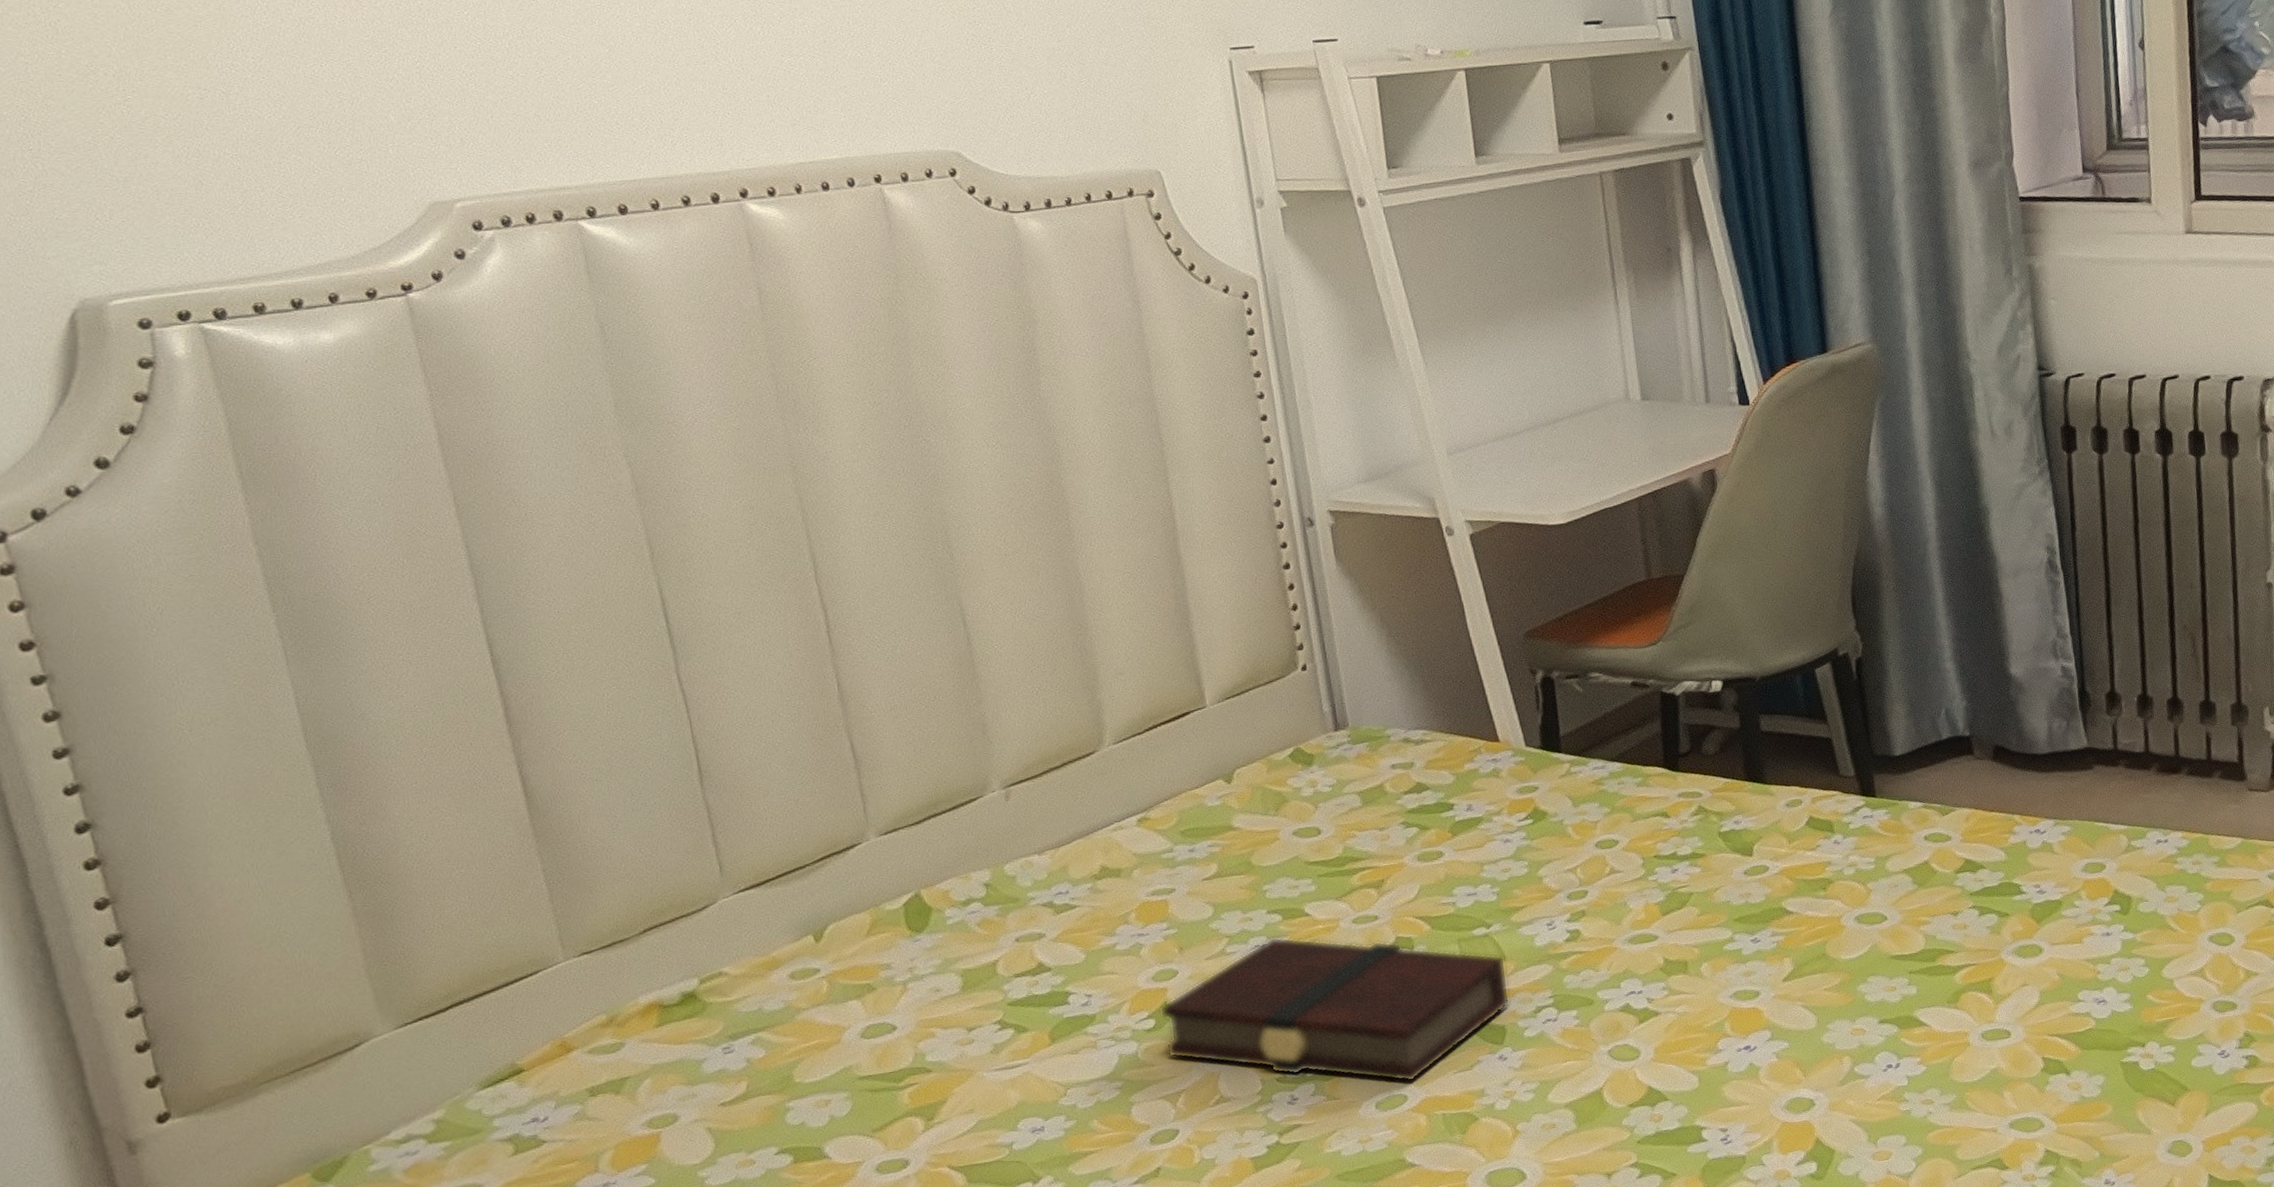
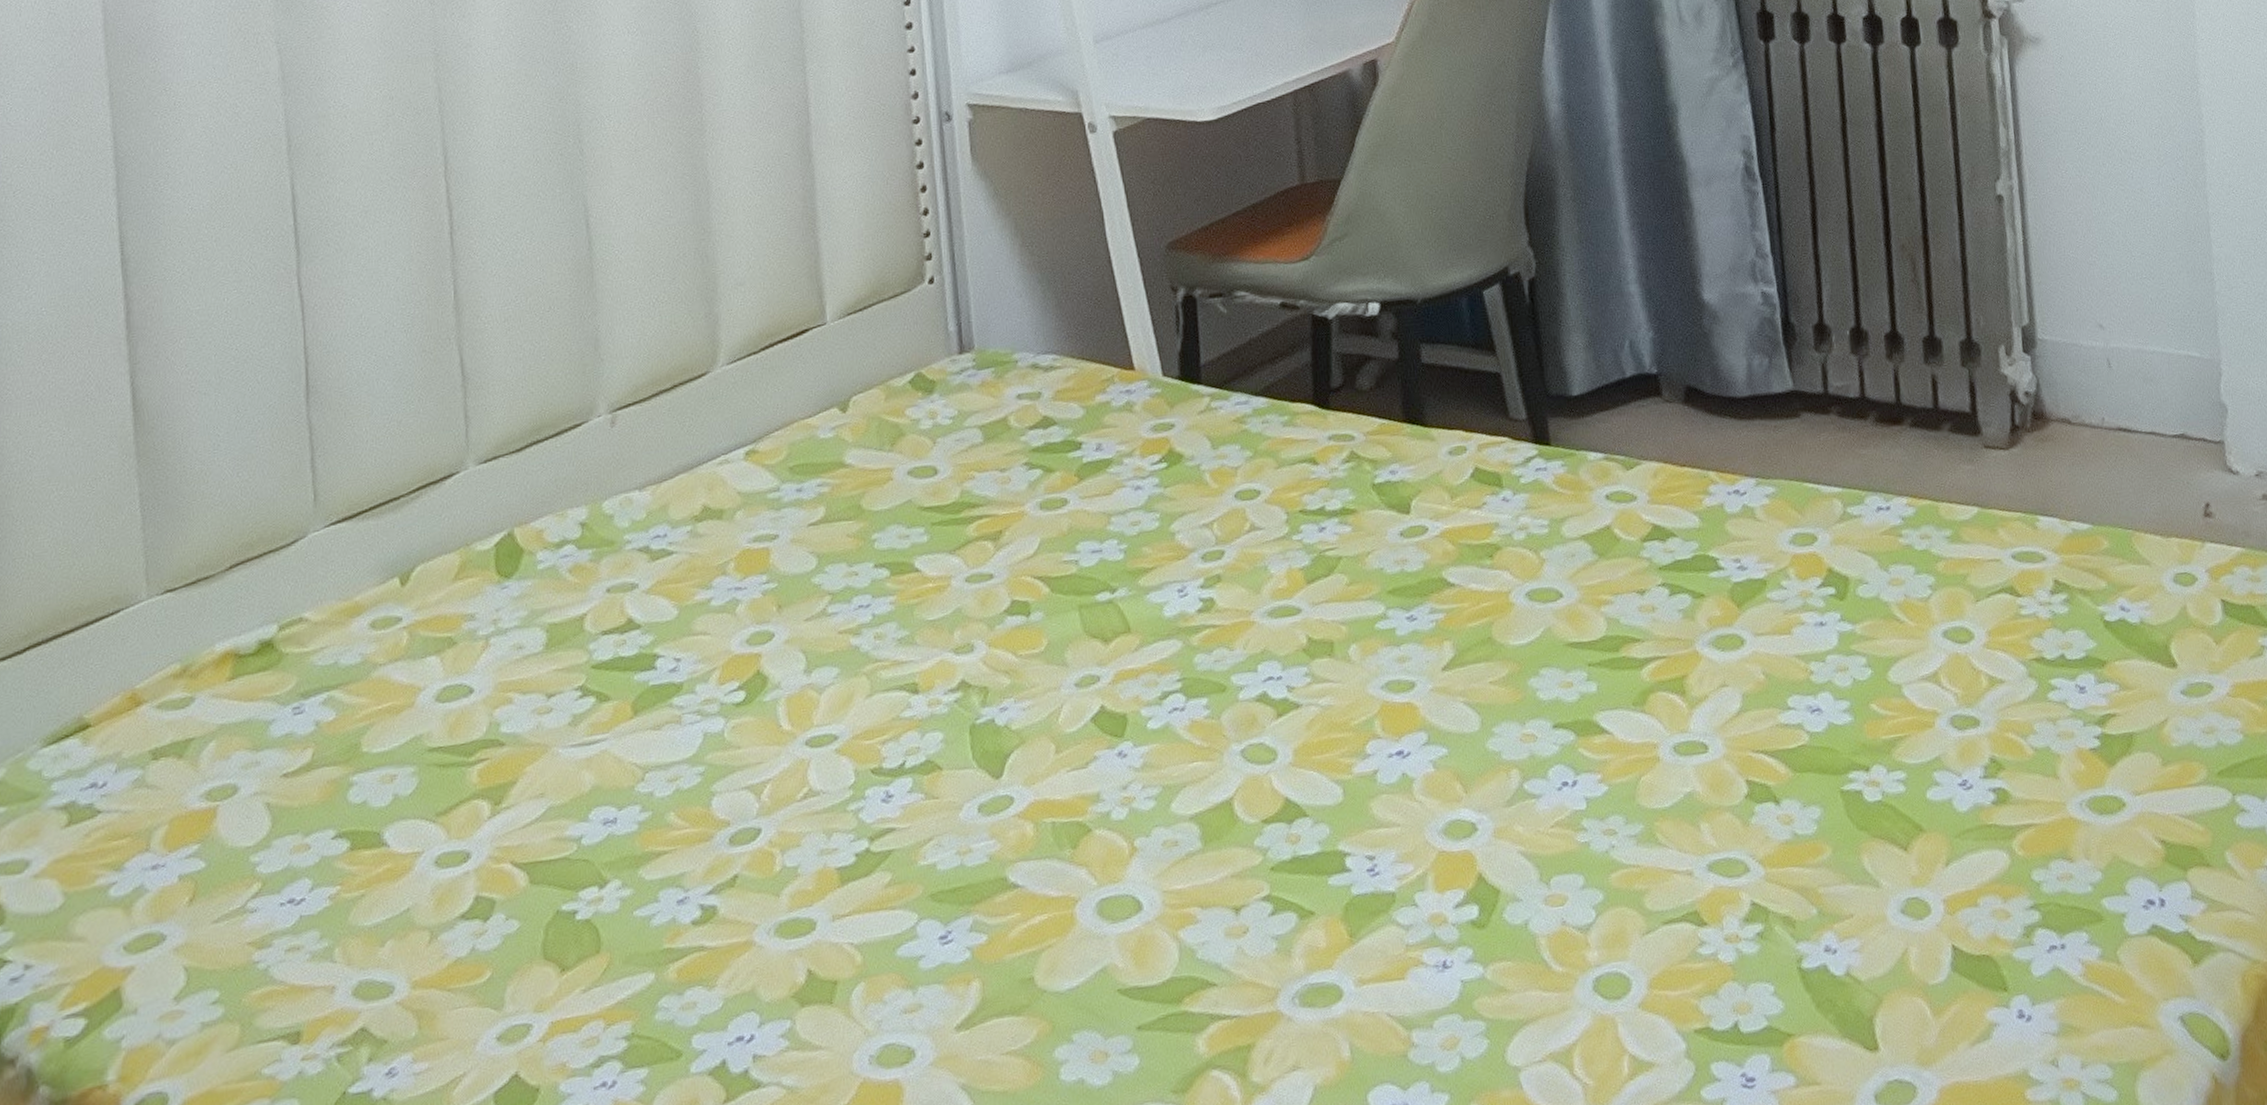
book: present [1159,936,1511,1083] -> none [751,595,1134,781]

